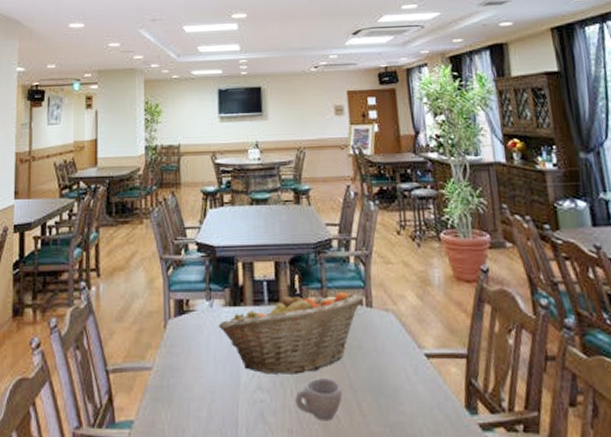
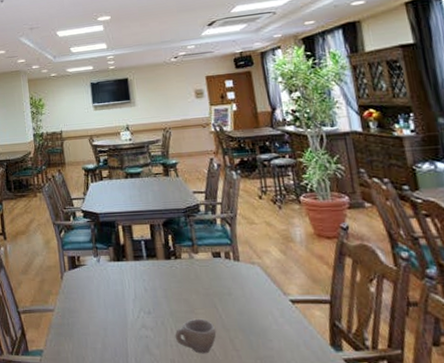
fruit basket: present [218,291,364,374] -> none [105,248,231,316]

